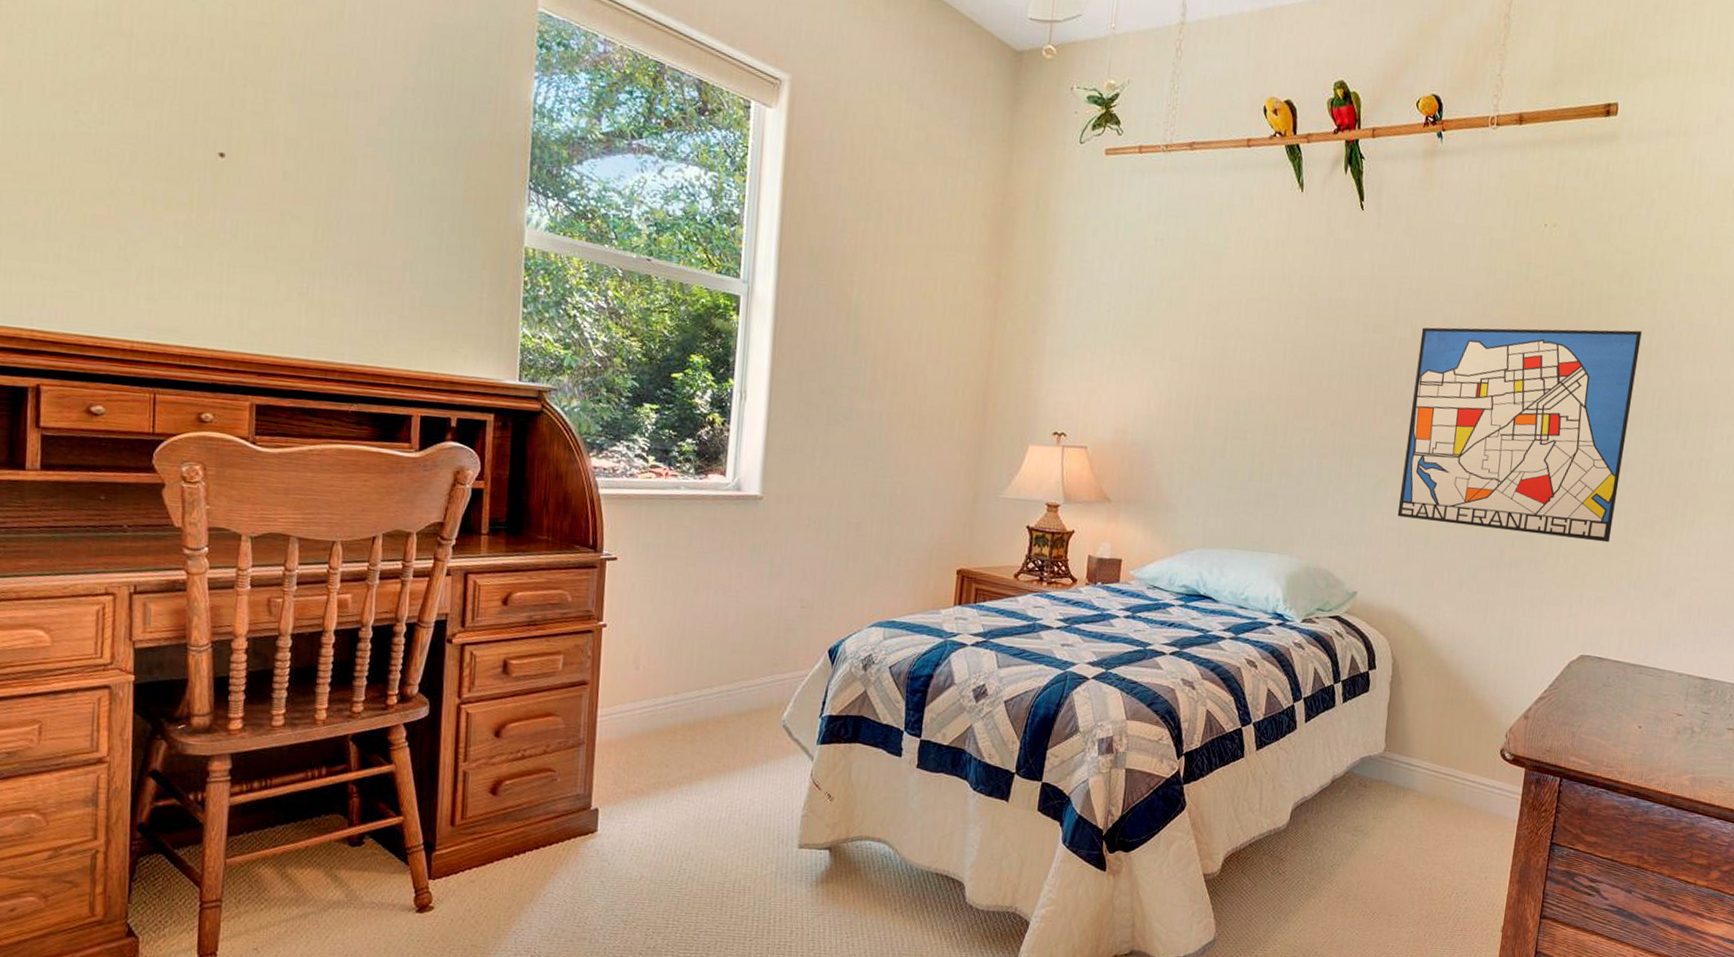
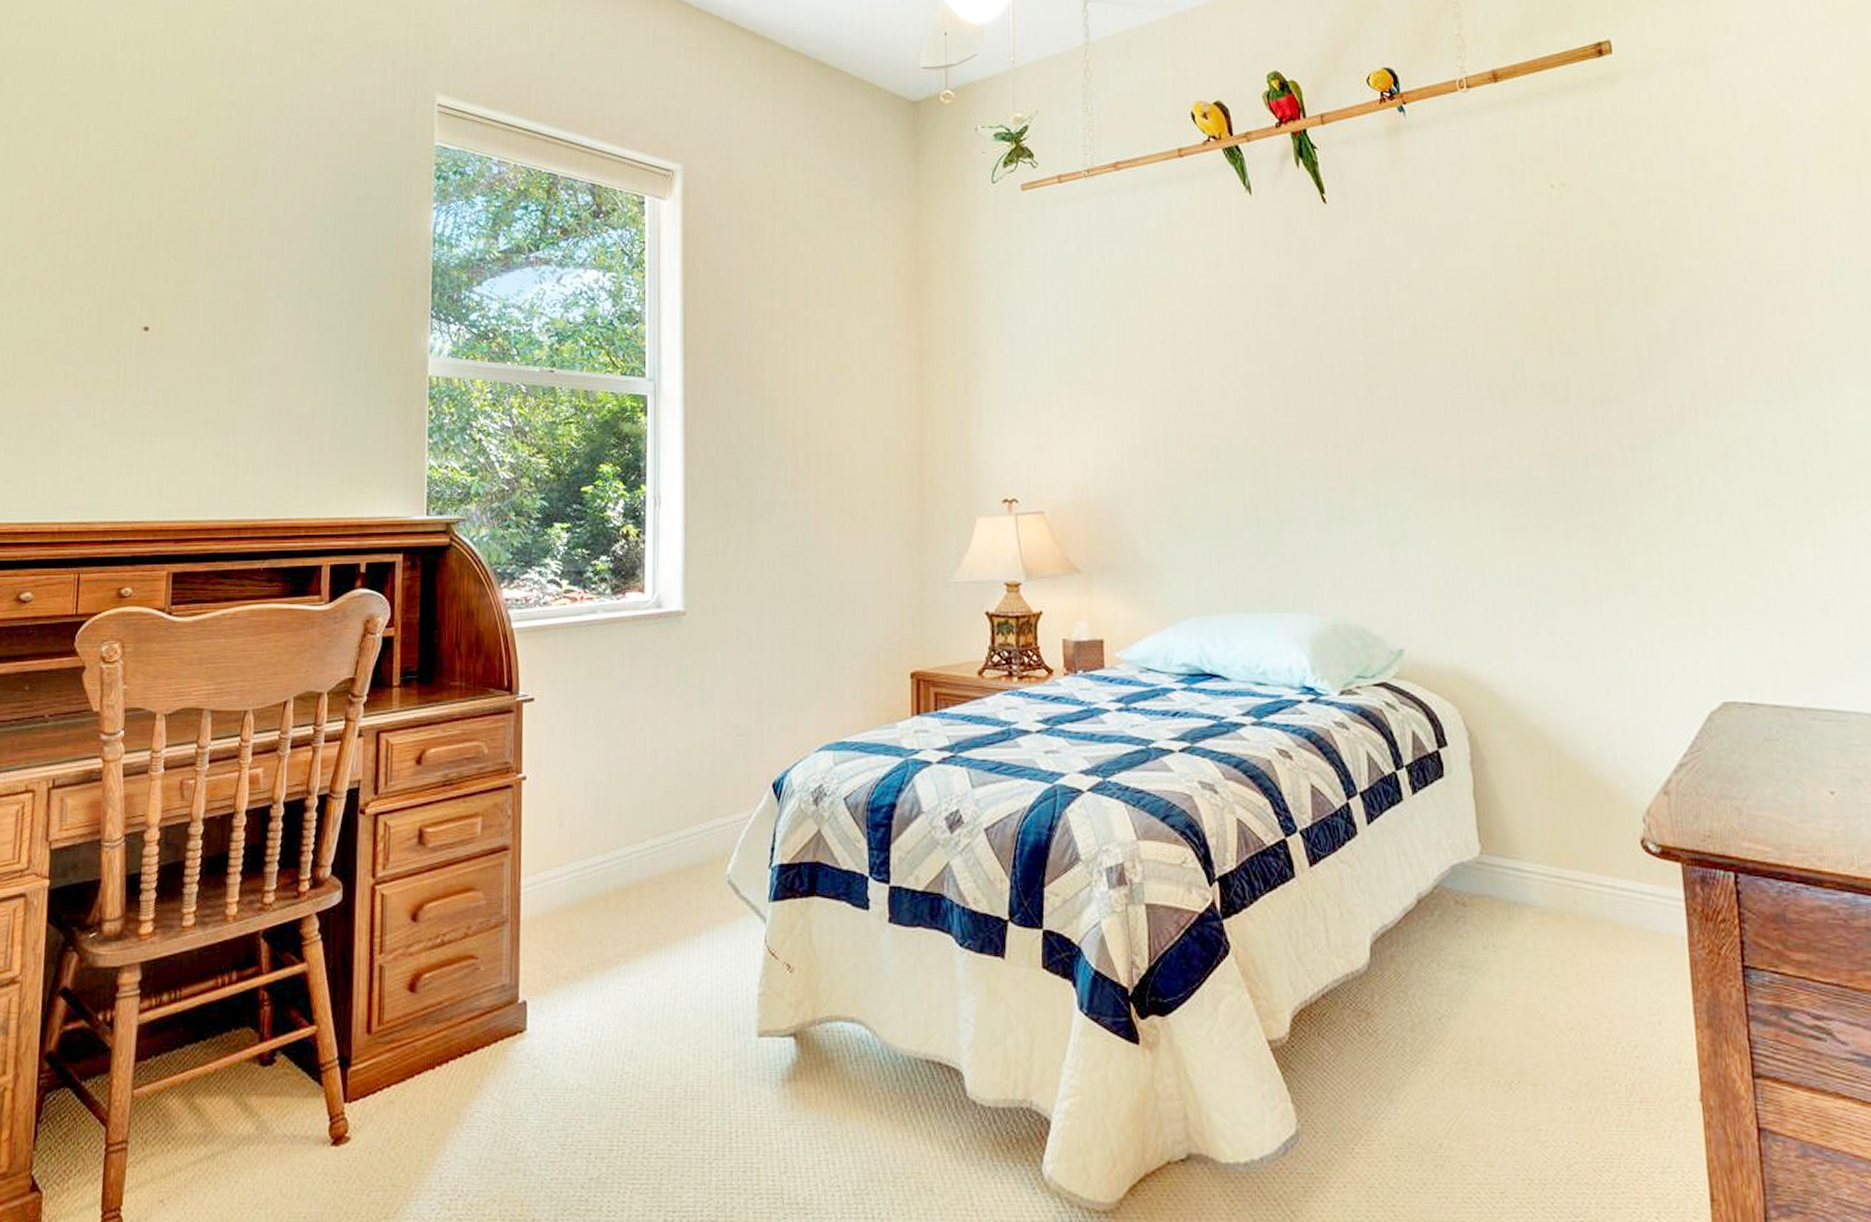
wall art: present [1397,327,1642,543] -> none [1423,288,1727,552]

